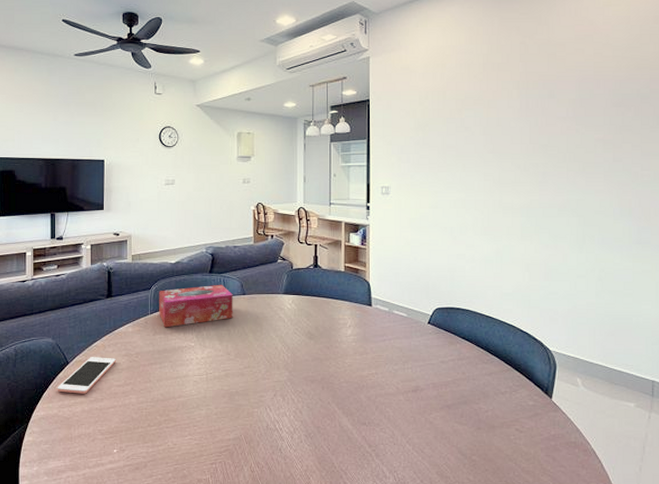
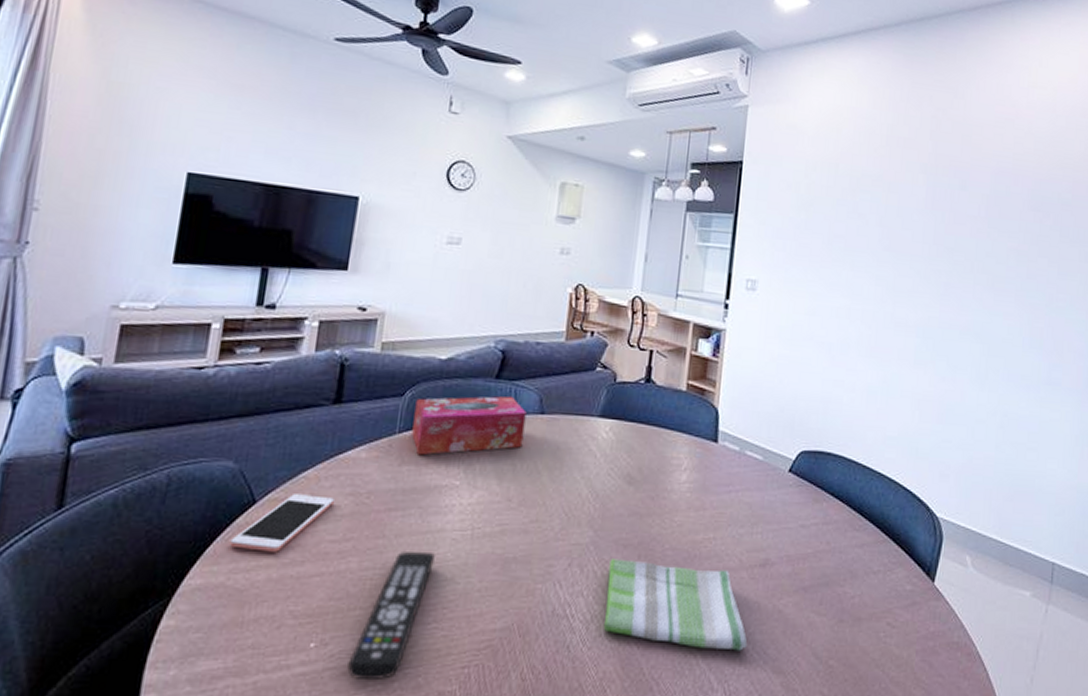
remote control: none [139,390,184,472] -> present [347,550,435,679]
dish towel: none [302,390,409,451] -> present [603,559,748,651]

